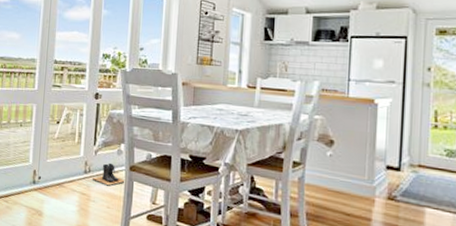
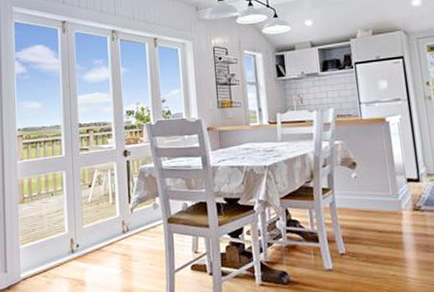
boots: present [93,162,125,186] -> none [132,218,165,243]

